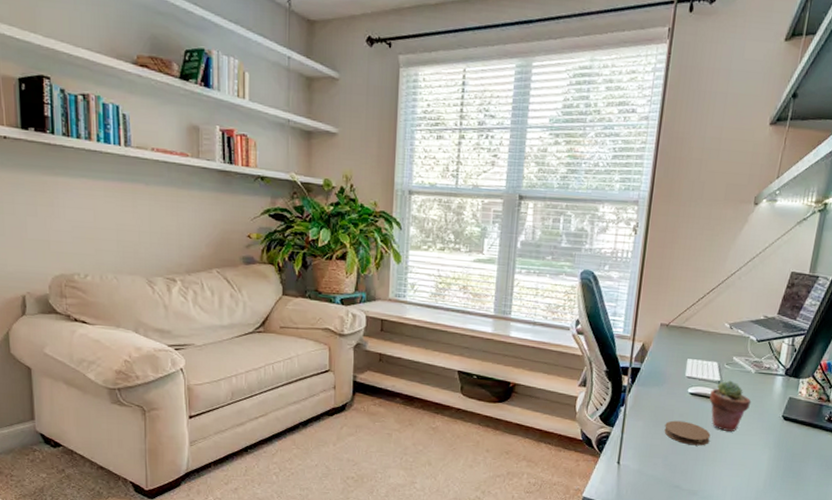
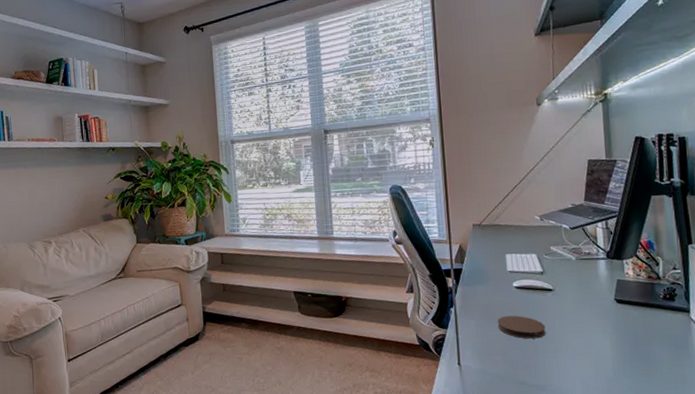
potted succulent: present [709,380,752,432] -> none [536,270,579,322]

